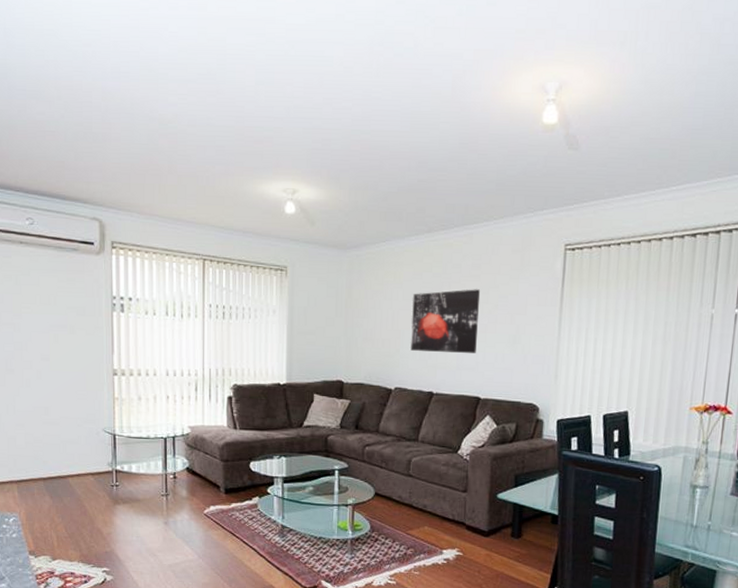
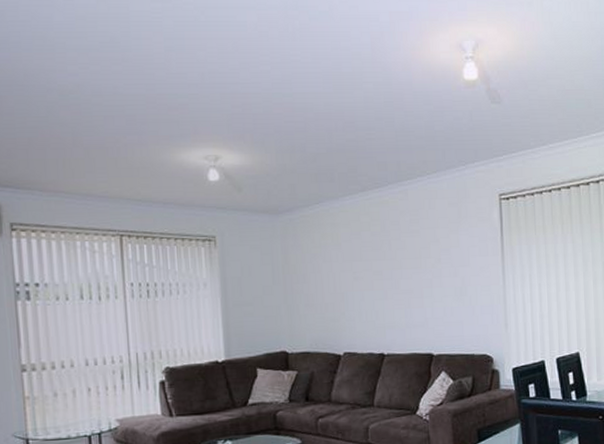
wall art: present [411,289,481,353] -> none [353,244,424,313]

